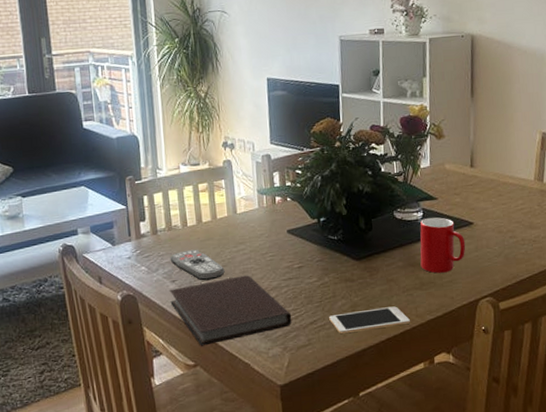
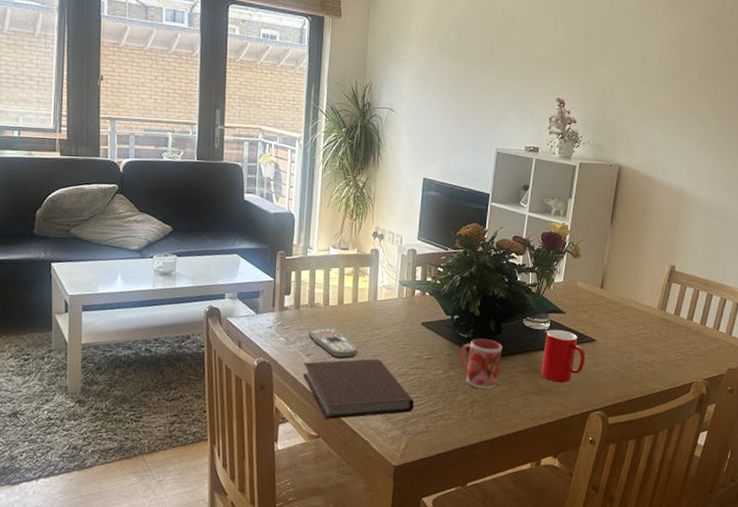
cell phone: present [329,306,410,335] -> none [449,407,524,427]
mug: none [332,238,377,291] -> present [460,338,503,389]

